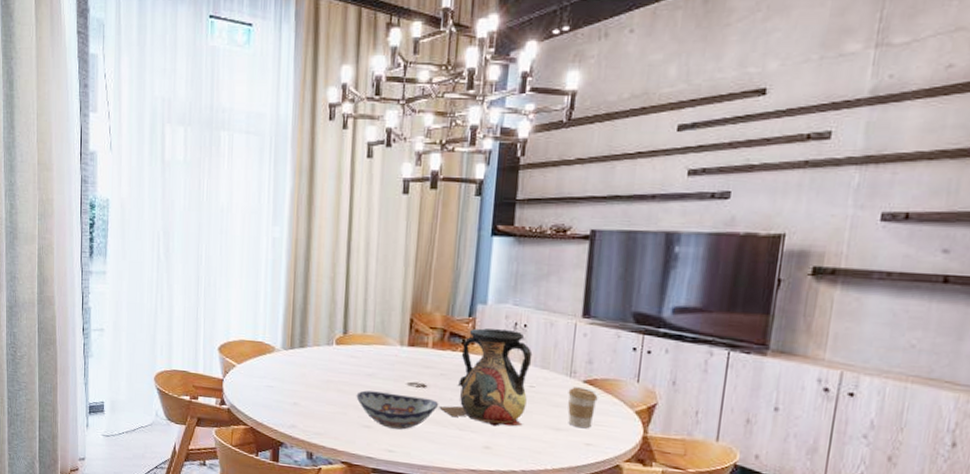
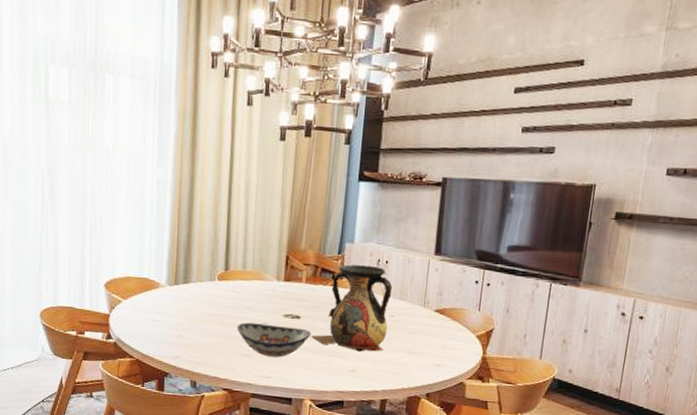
coffee cup: present [567,387,598,429] -> none [421,316,447,352]

